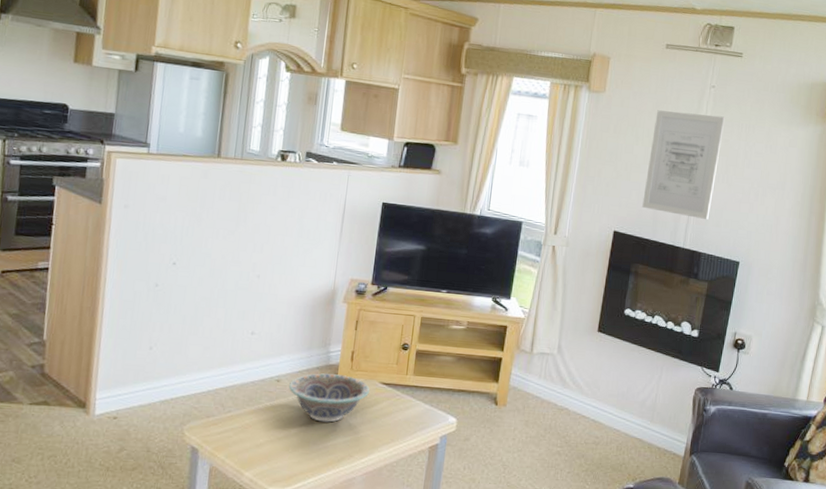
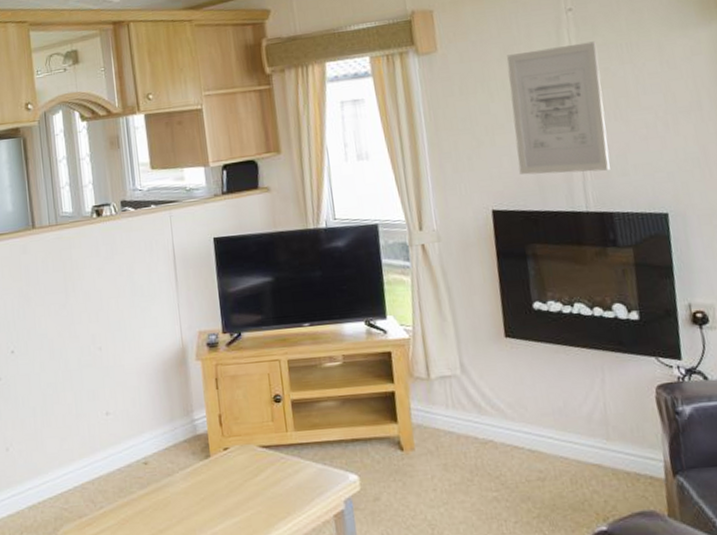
decorative bowl: present [289,372,370,423] -> none [158,444,250,504]

